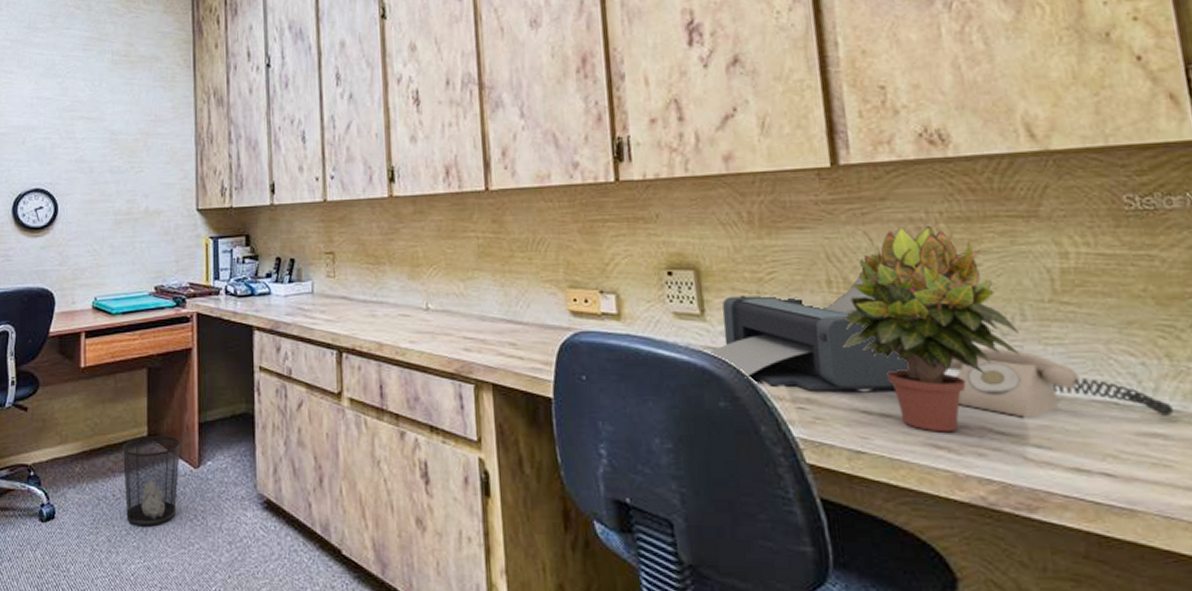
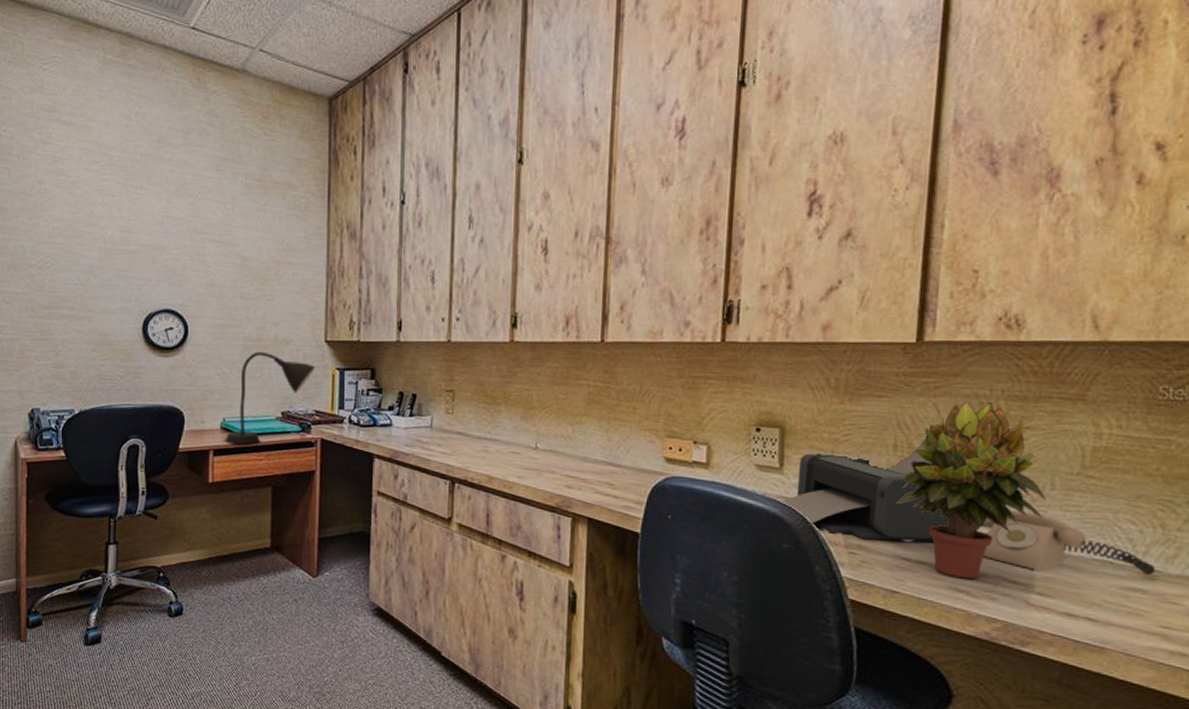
desk lamp: none [94,225,189,325] -> present [222,351,316,445]
waste bin: present [121,435,181,527] -> none [246,547,301,625]

